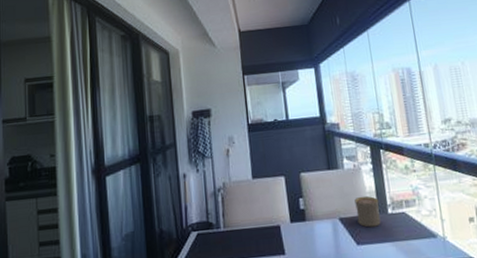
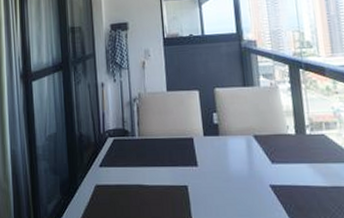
cup: present [354,195,381,228] -> none [270,115,298,147]

